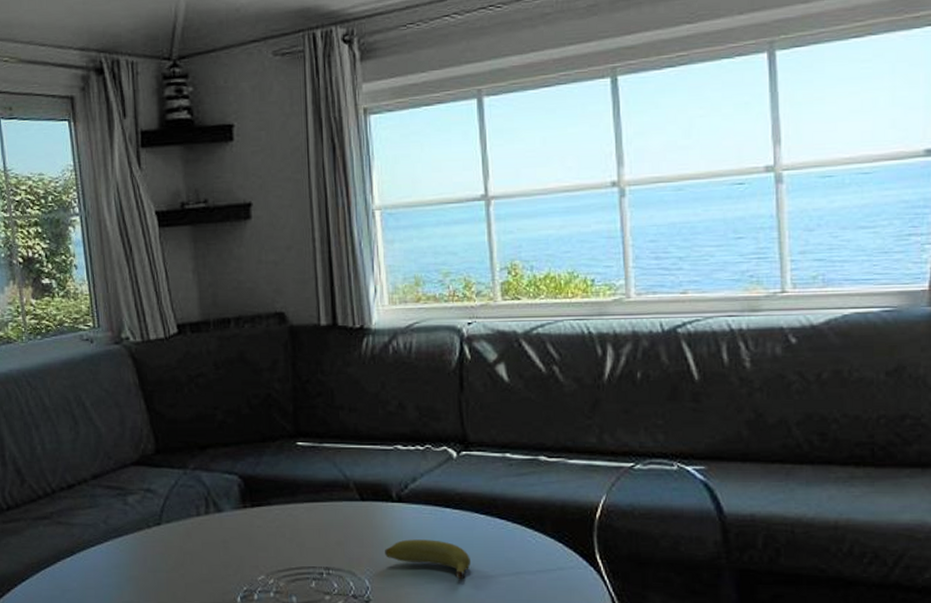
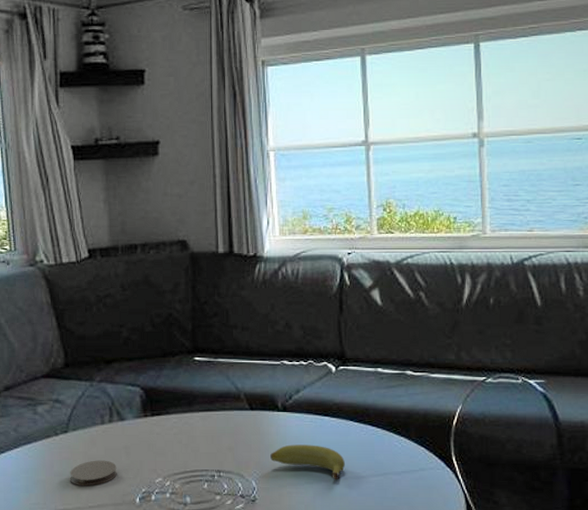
coaster: none [164,555,216,584] -> present [70,460,117,486]

